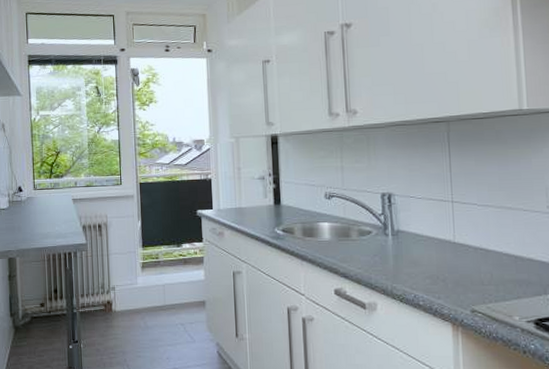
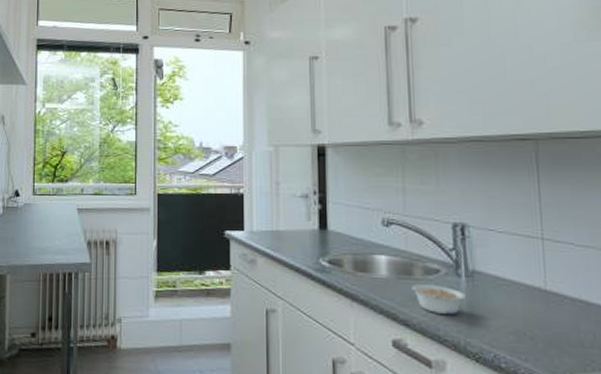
legume: none [349,243,392,267] -> present [412,284,466,316]

